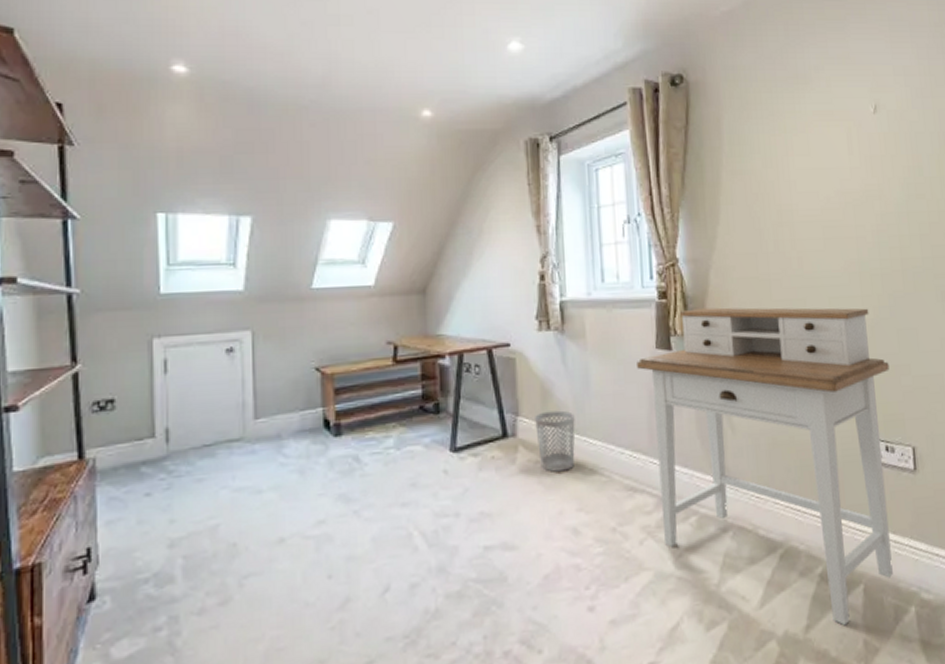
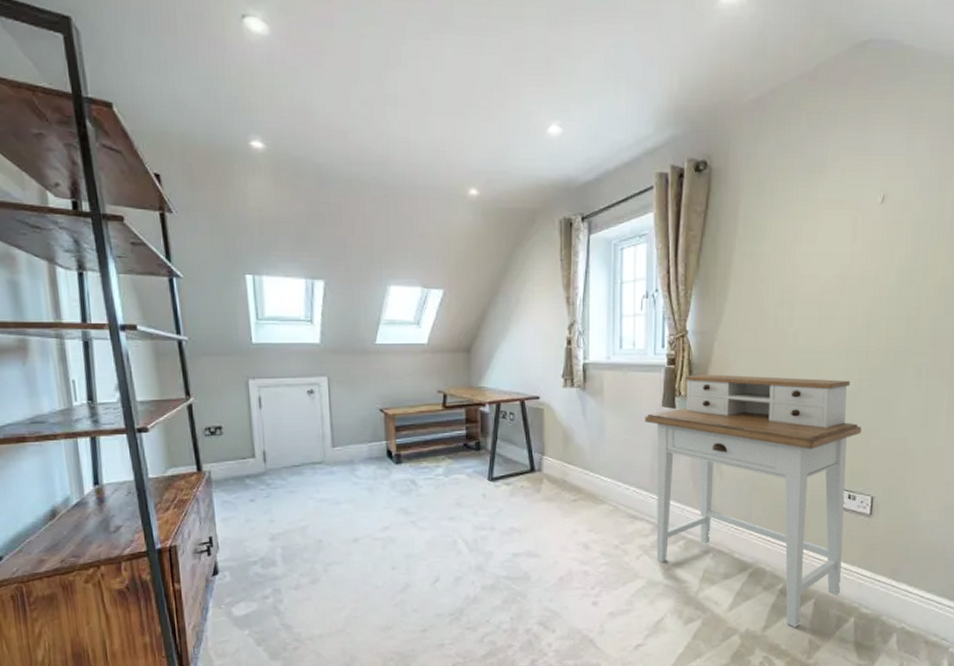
wastebasket: present [535,410,575,472] -> none [558,452,590,501]

